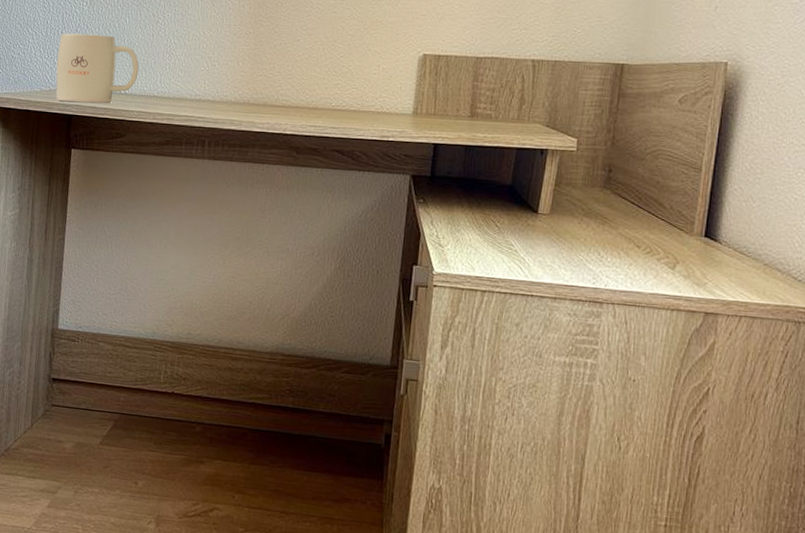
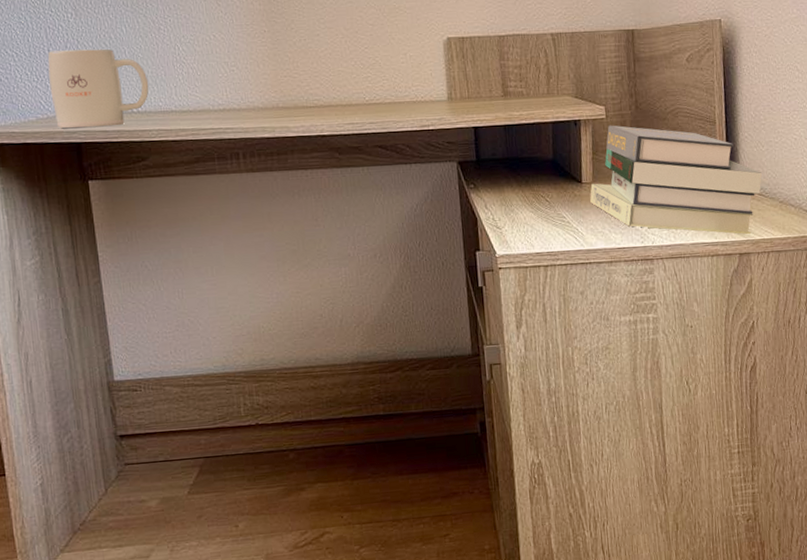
books: none [543,158,749,294] -> present [590,125,763,235]

